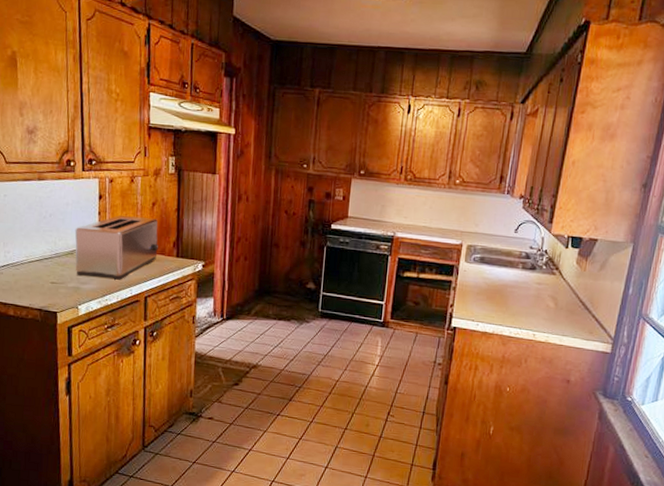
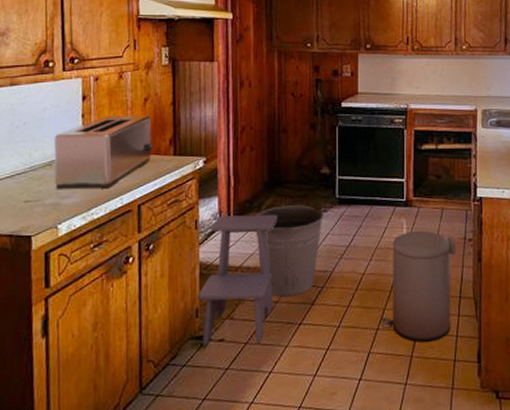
step stool: none [192,315,265,425] -> present [197,214,278,346]
bucket: none [245,312,308,391] -> present [256,205,325,297]
pedal bin: none [349,349,426,446] -> present [381,230,457,342]

